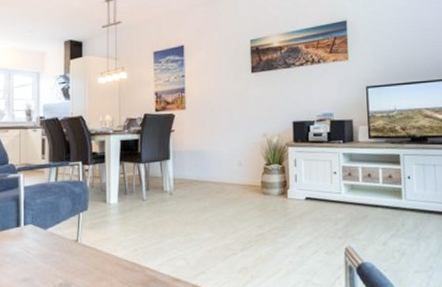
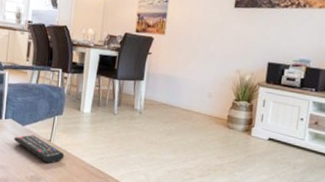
remote control: none [36,237,95,266] -> present [14,134,65,164]

